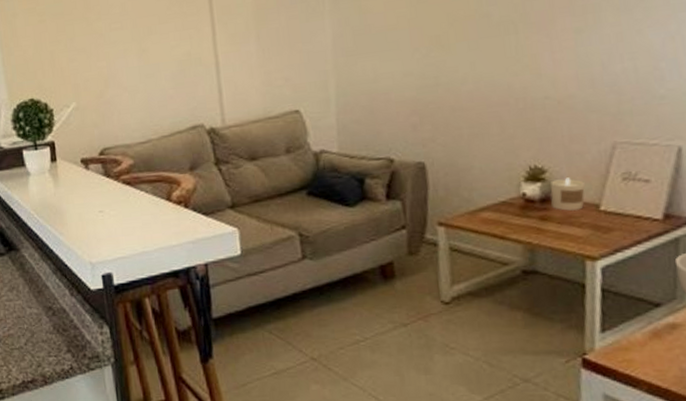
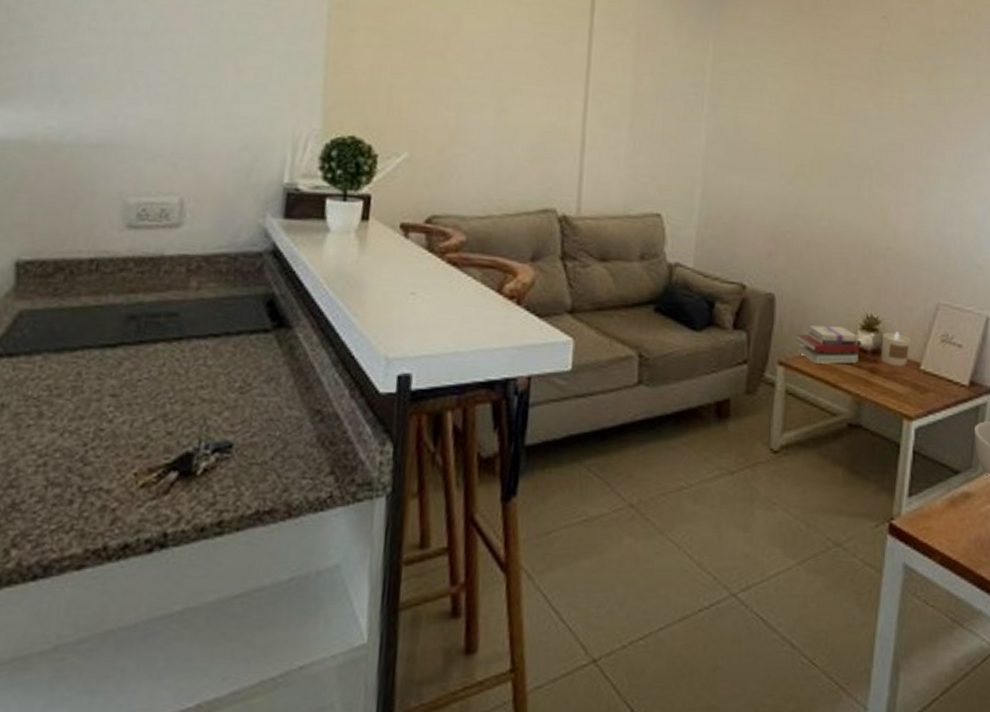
books: none [454,182,526,220] -> present [797,325,858,365]

